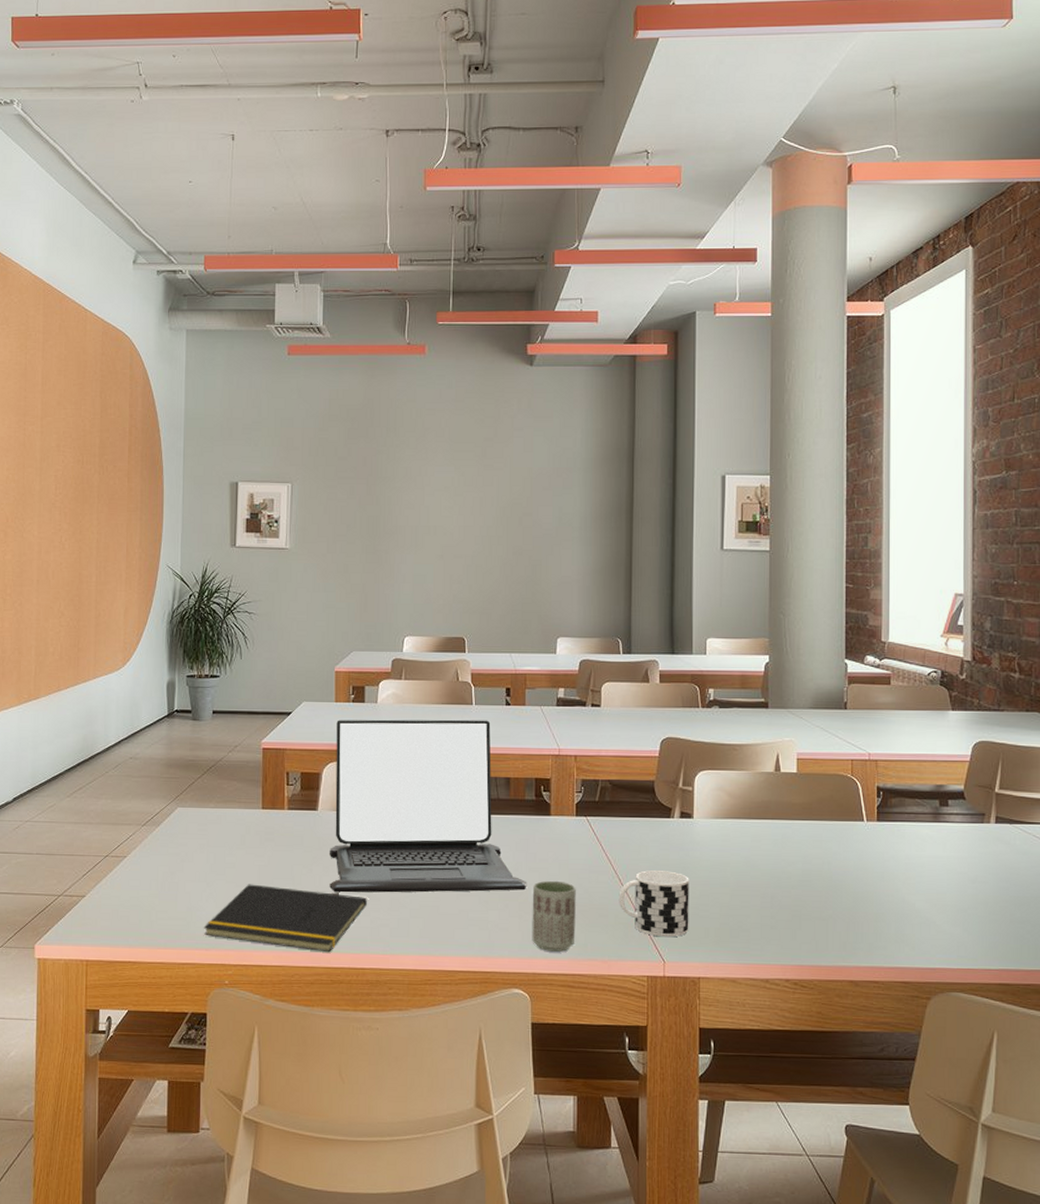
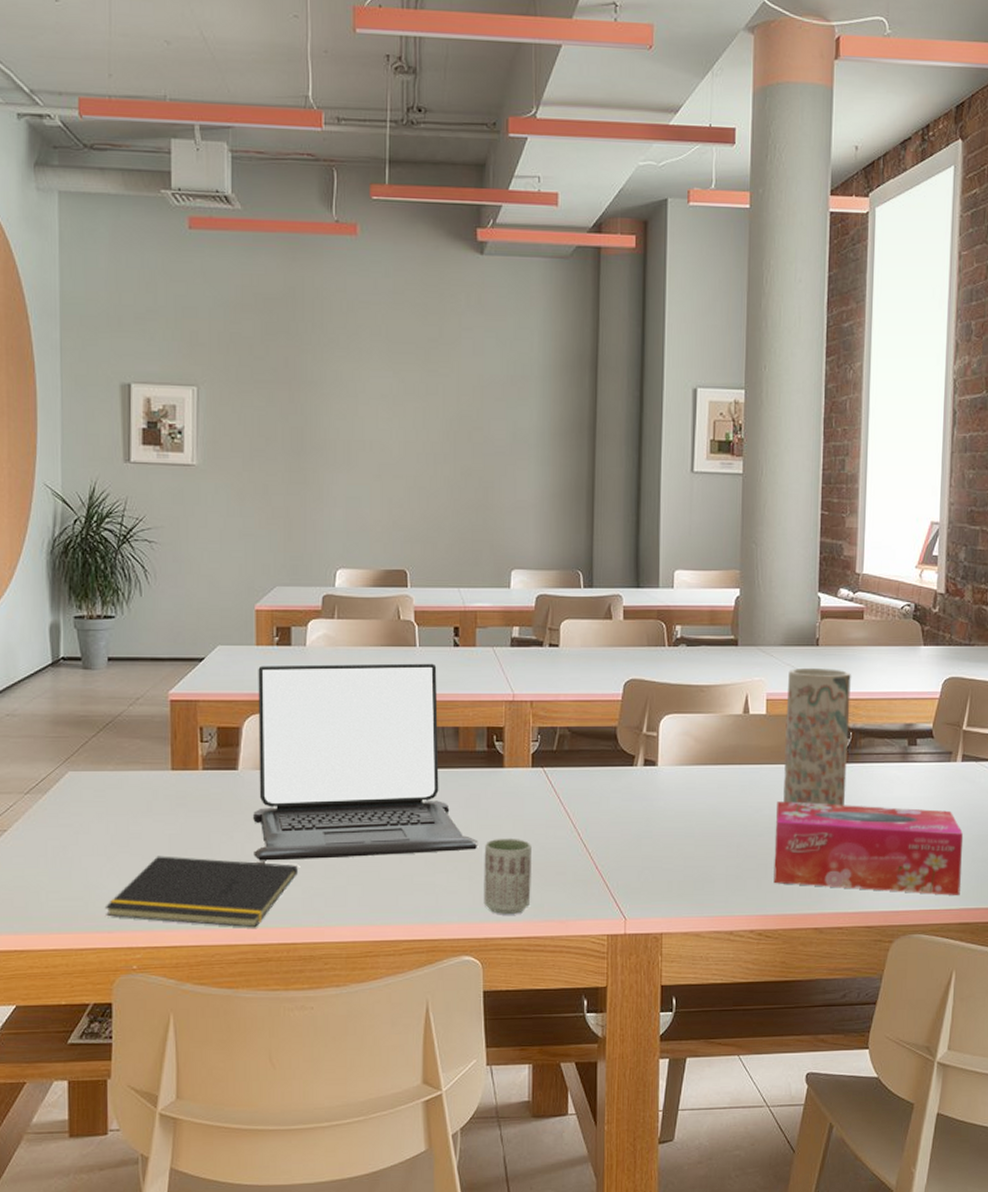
cup: present [618,870,689,938] -> none [577,823,653,893]
tissue box: none [808,856,1000,956] -> present [773,801,964,895]
vase: none [816,729,880,863] -> present [783,667,851,806]

